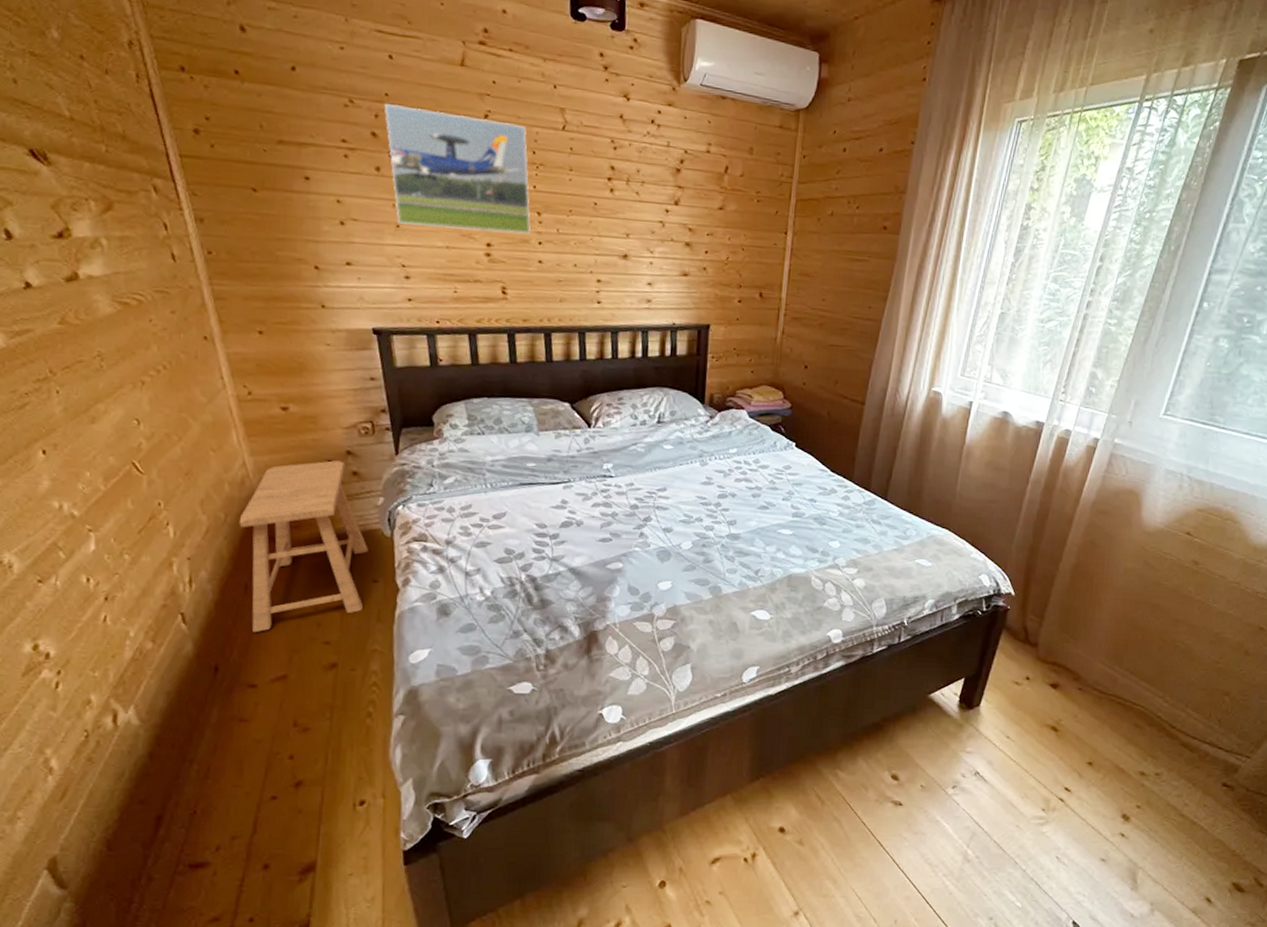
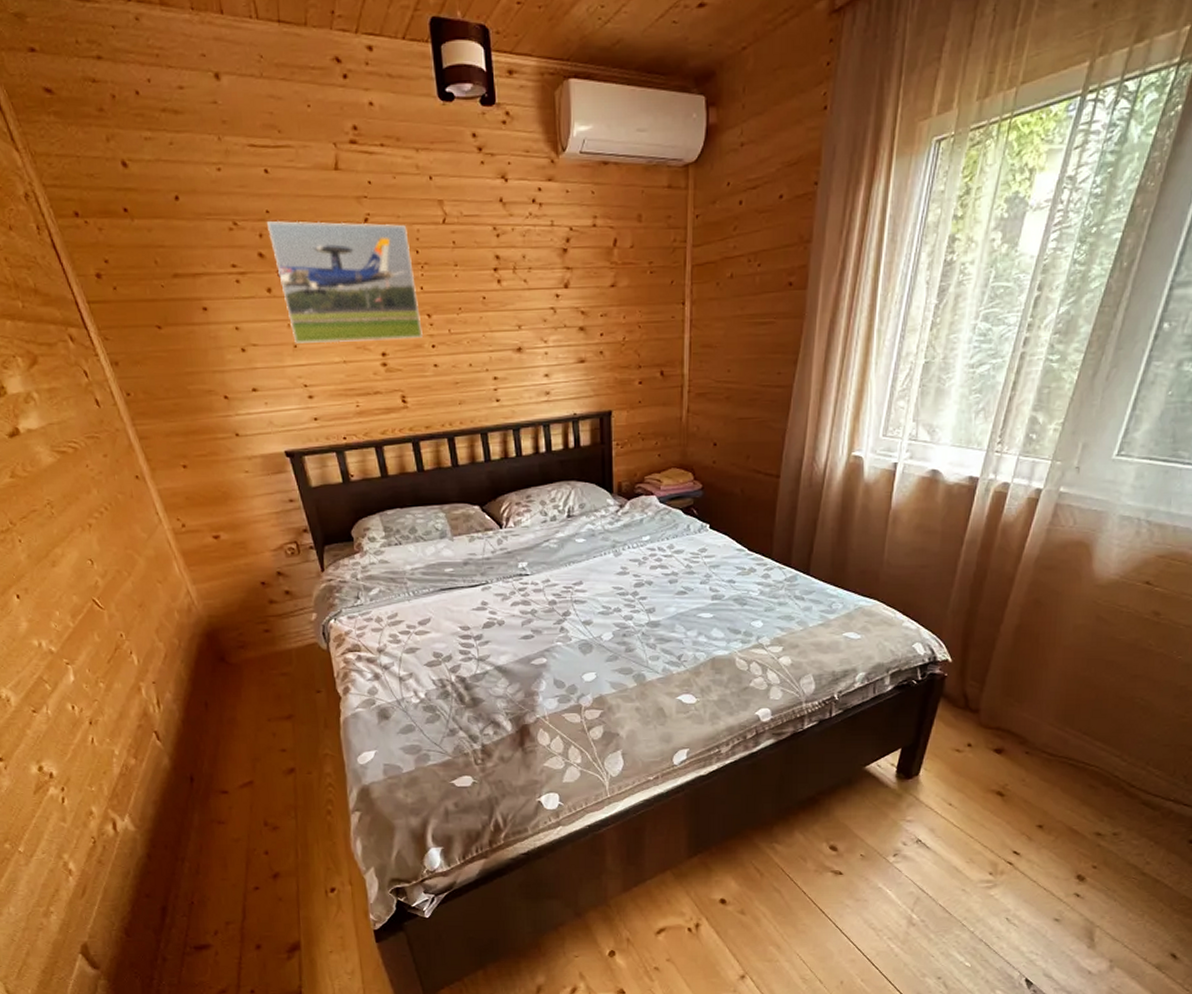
stool: present [239,460,368,633] -> none [191,582,310,746]

